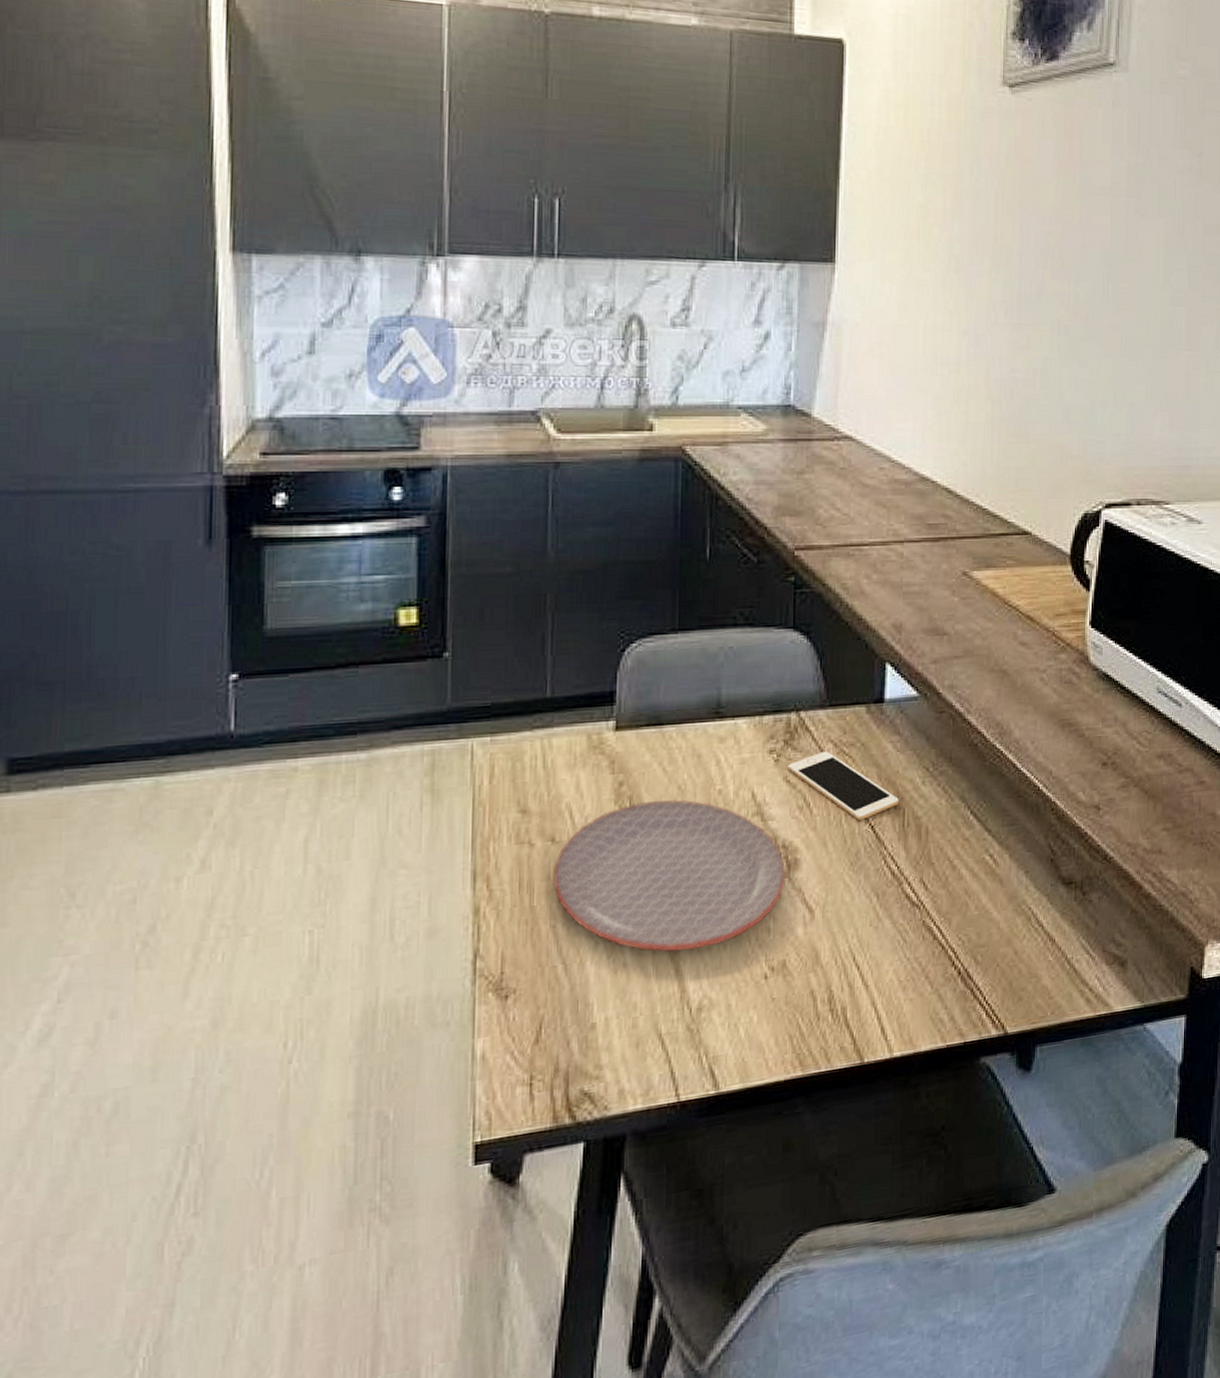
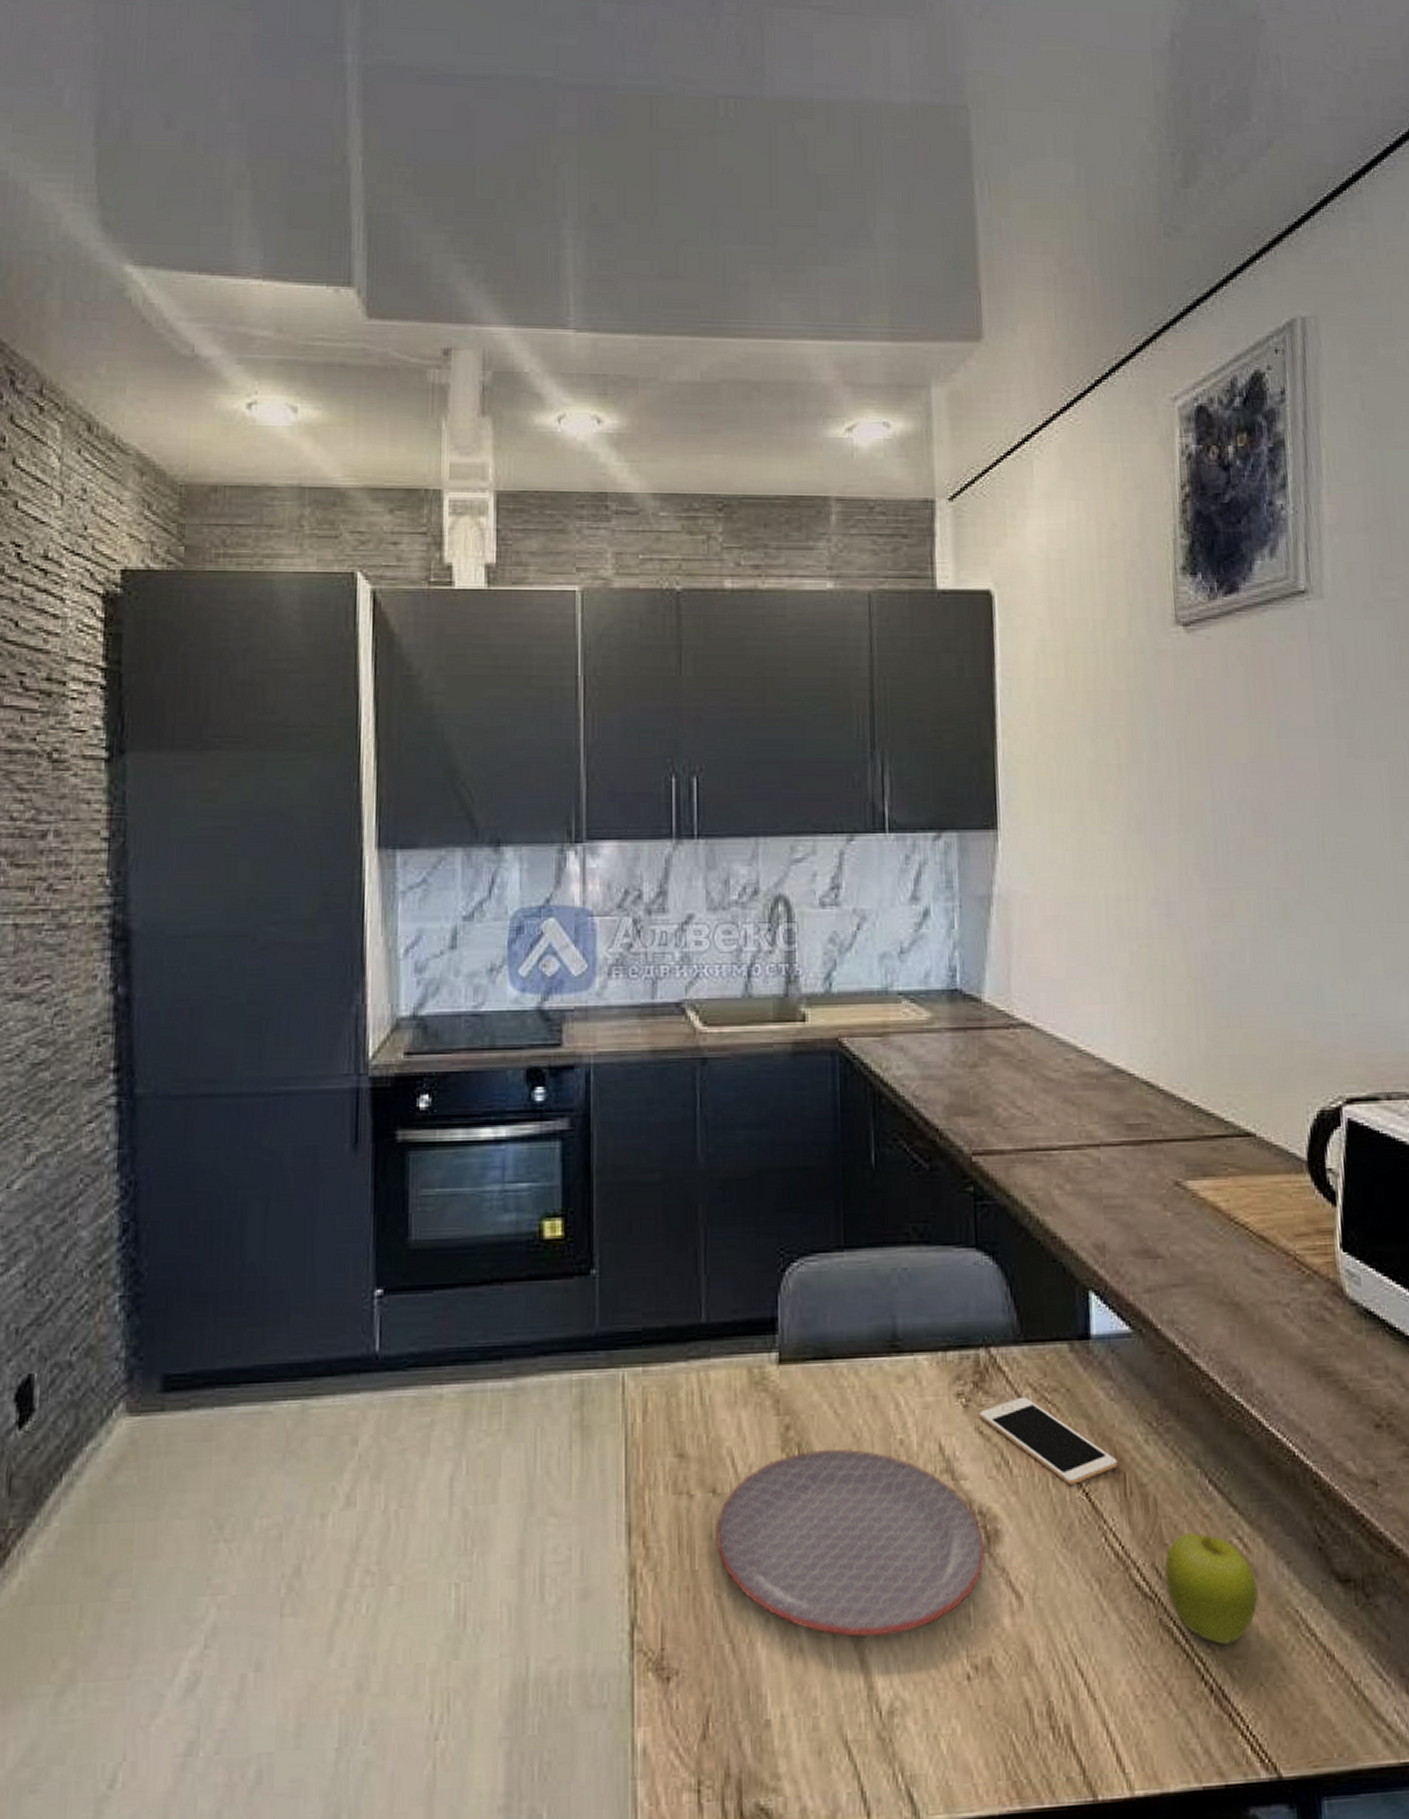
fruit: none [930,853,1002,938] -> present [1164,1532,1259,1646]

